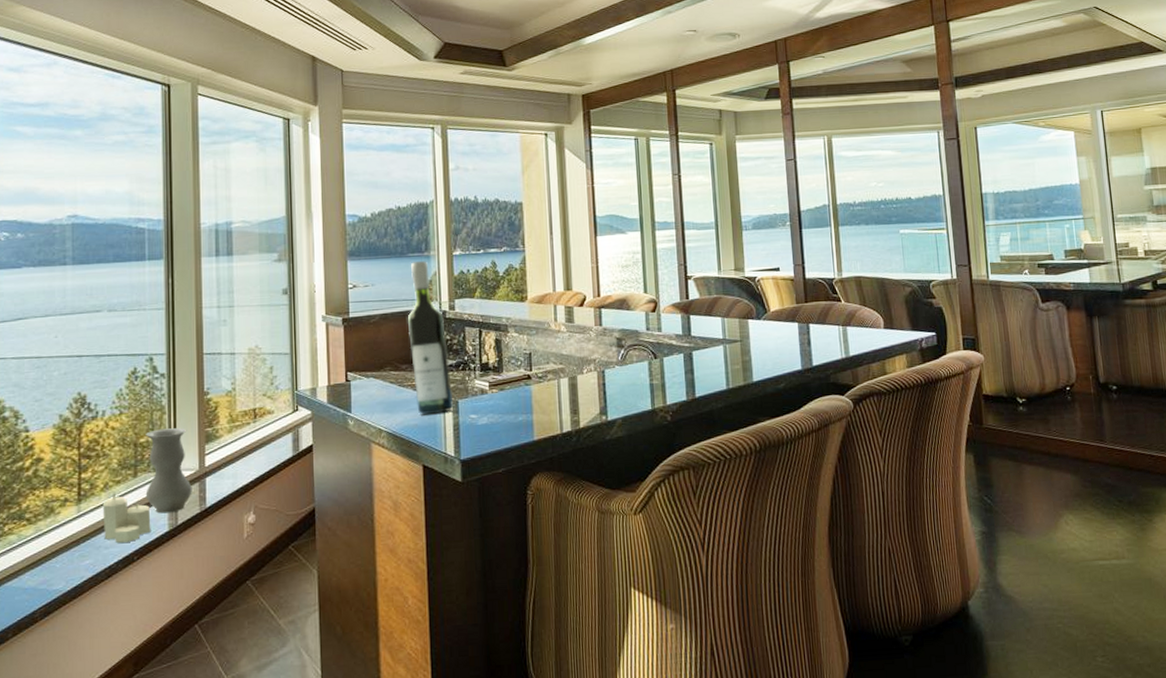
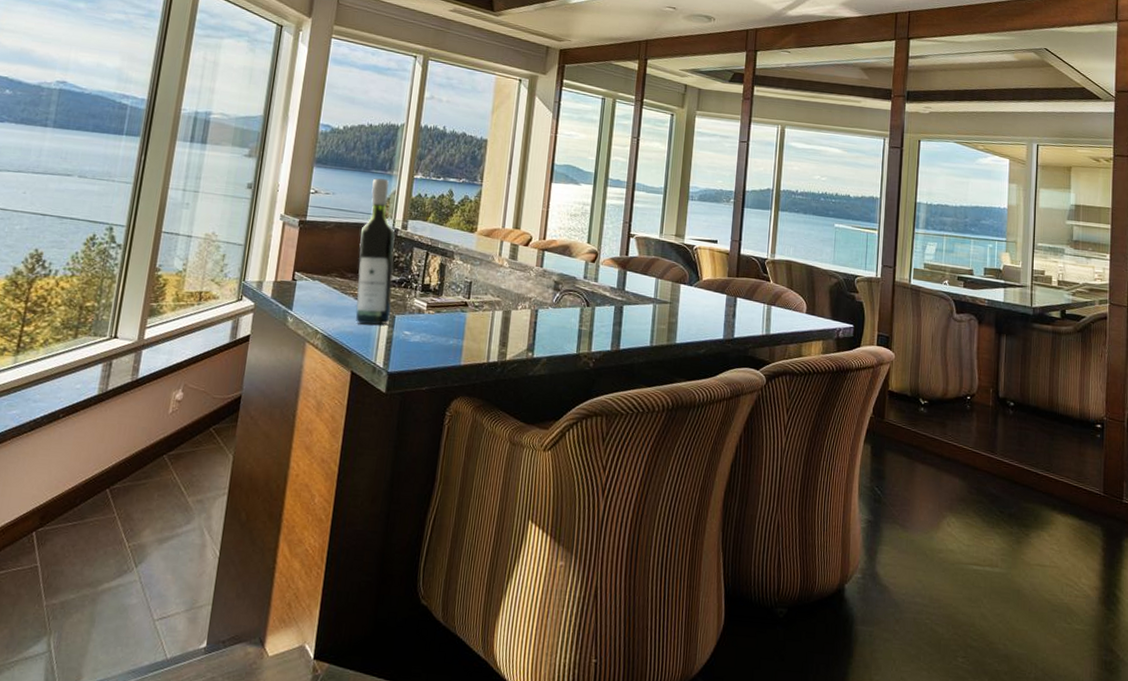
candle: present [102,493,151,543] -> none [35,350,84,399]
vase: present [145,428,192,514] -> none [81,296,133,378]

